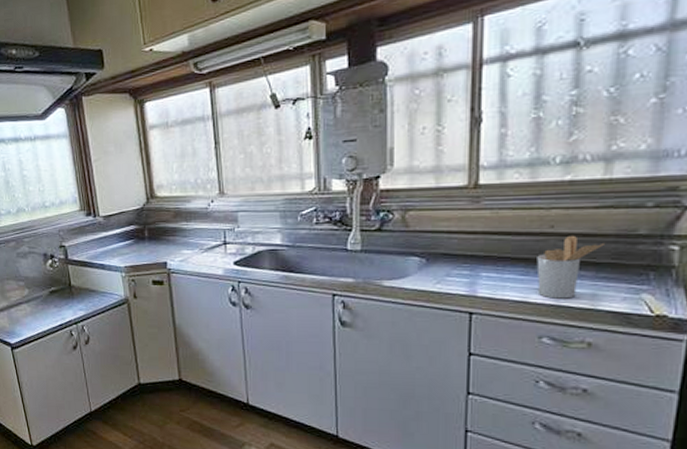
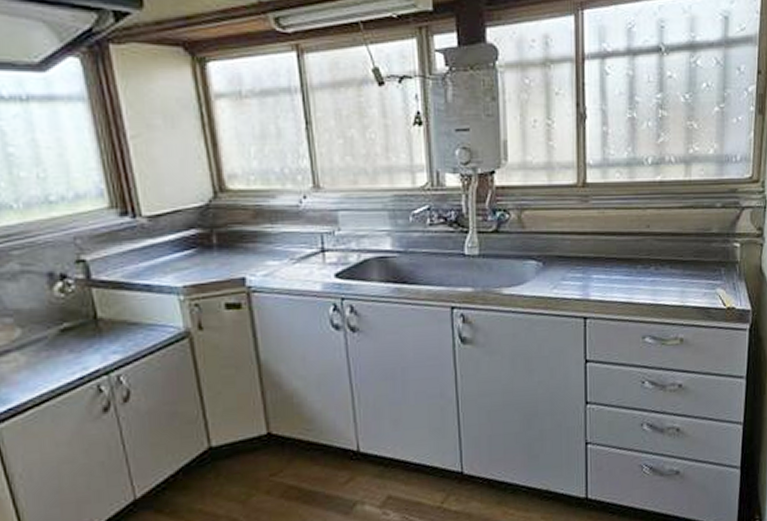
utensil holder: present [536,235,604,299] -> none [638,234,688,298]

